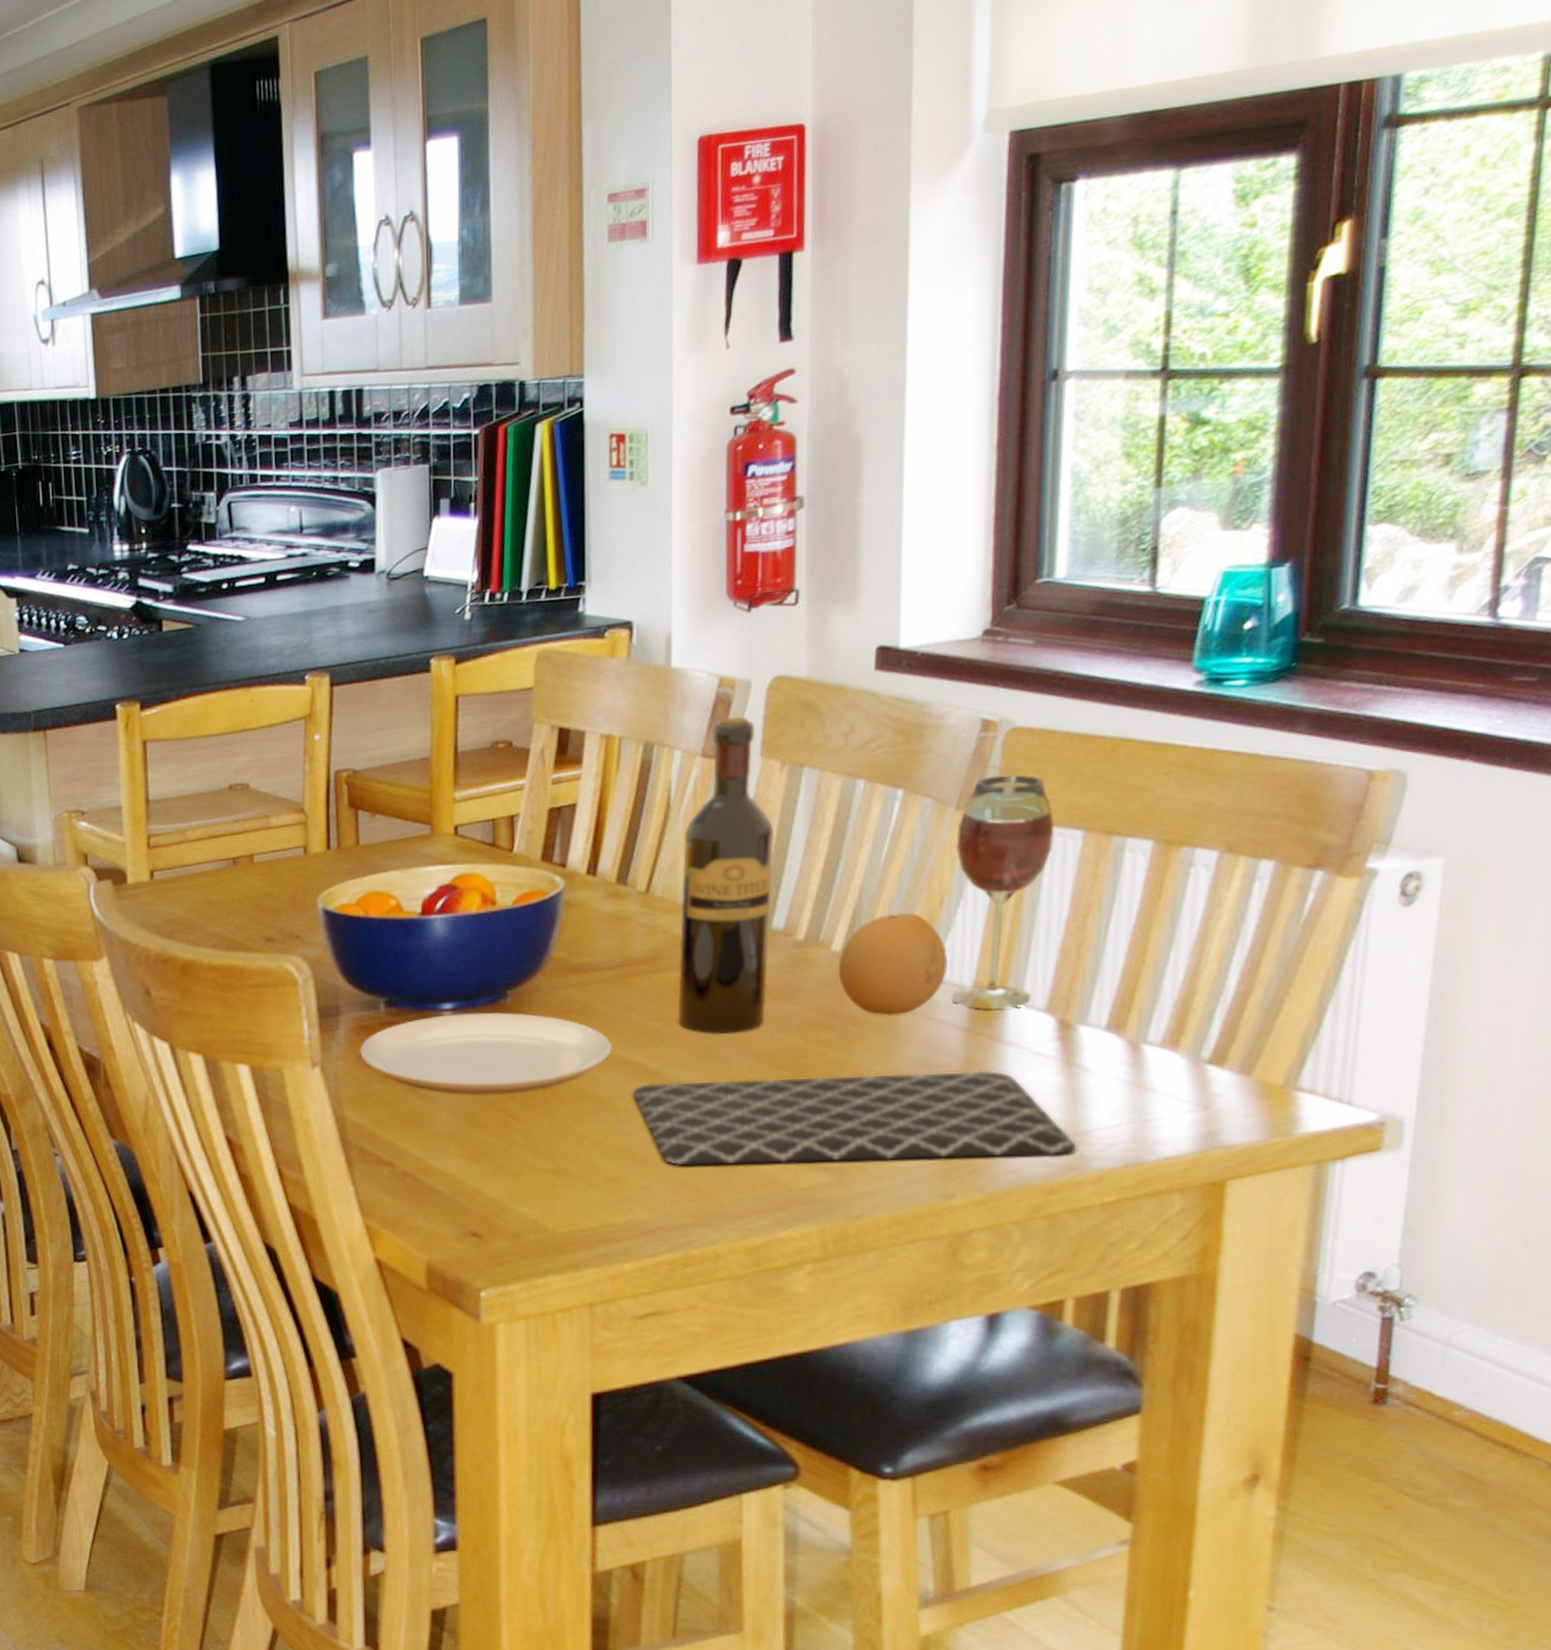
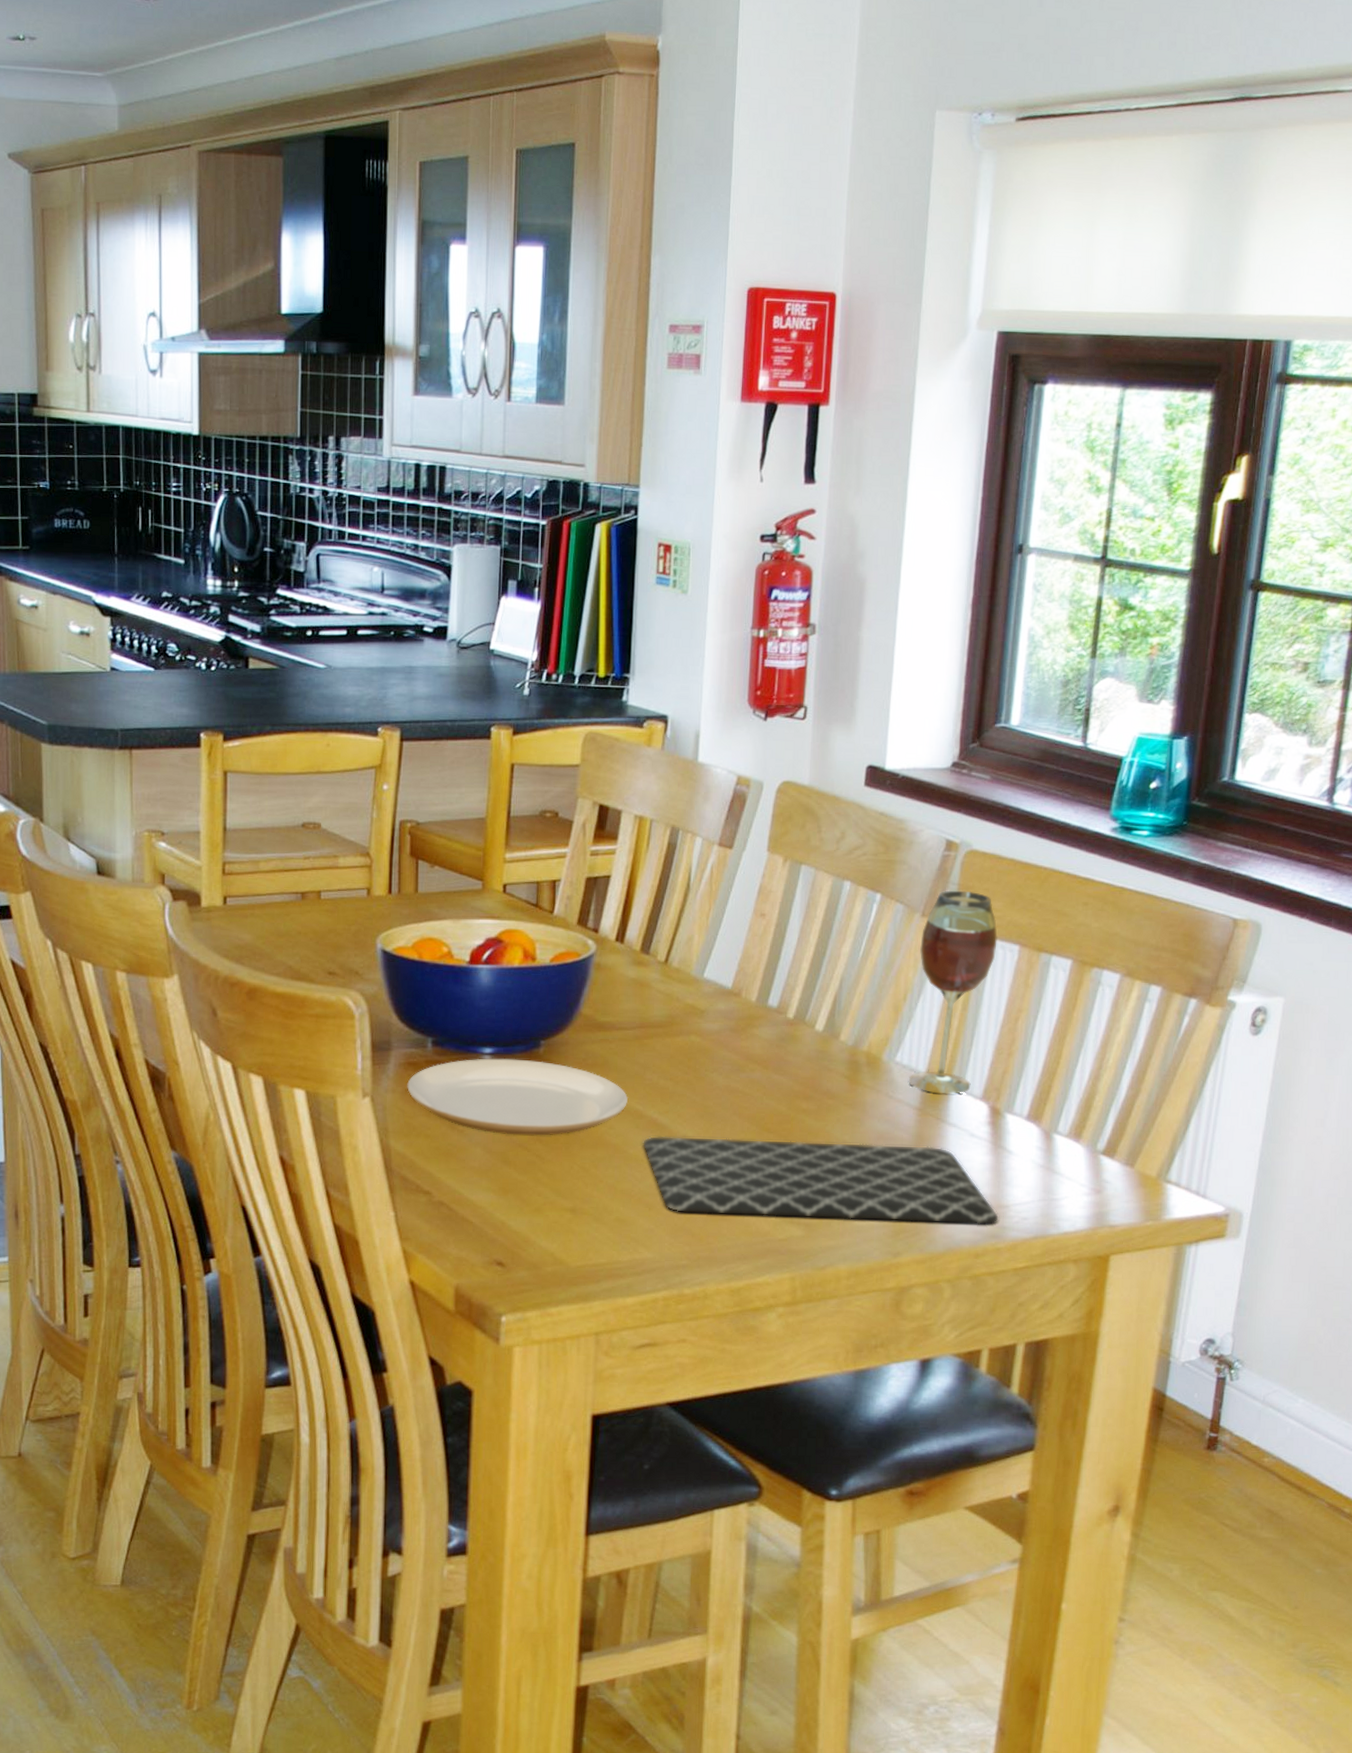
wine bottle: present [677,716,775,1033] -> none [685,813,775,1095]
fruit: present [839,913,949,1016] -> none [820,1003,908,1092]

